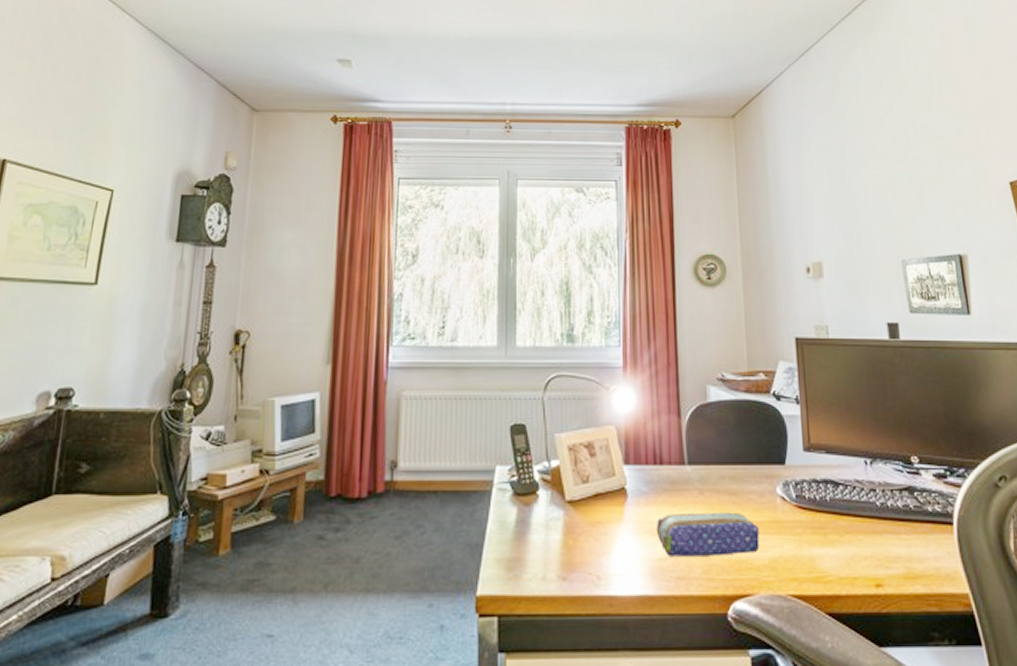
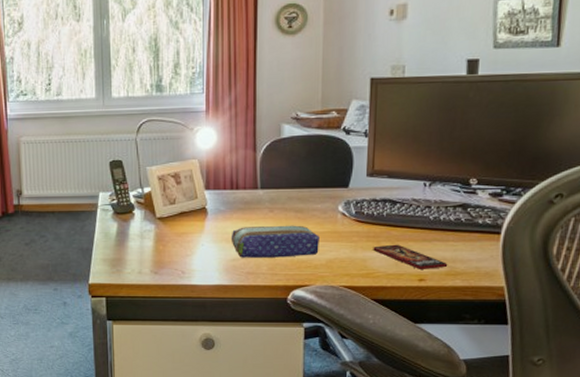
smartphone: none [820,538,905,571] -> present [373,244,448,269]

